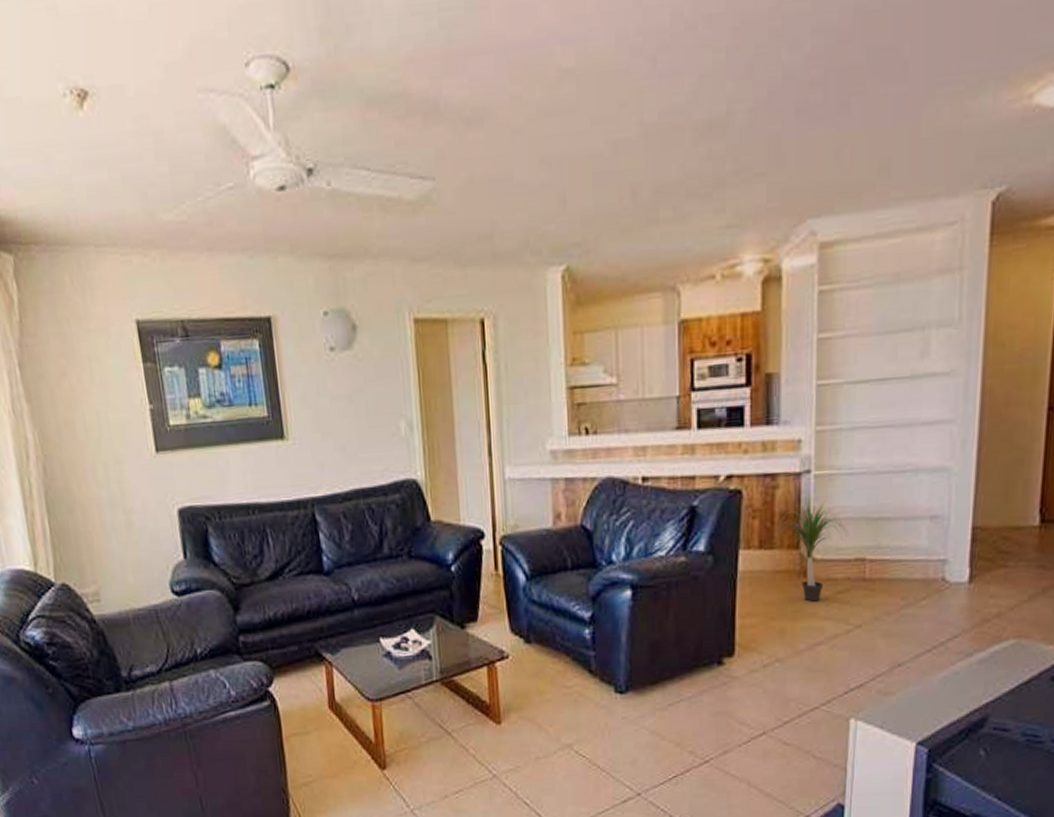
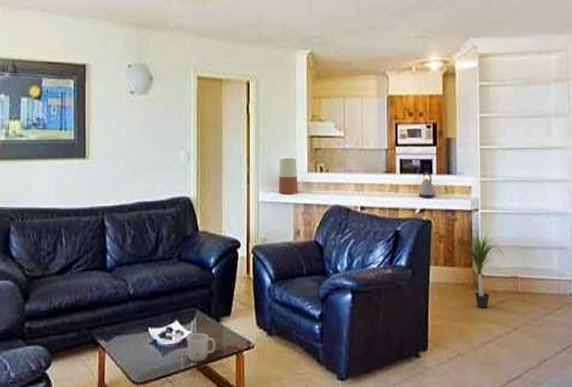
mug: none [426,641,463,676] -> present [187,332,216,362]
vase: none [529,418,557,468] -> present [279,157,298,194]
kettle: none [723,423,749,461] -> present [418,171,436,199]

